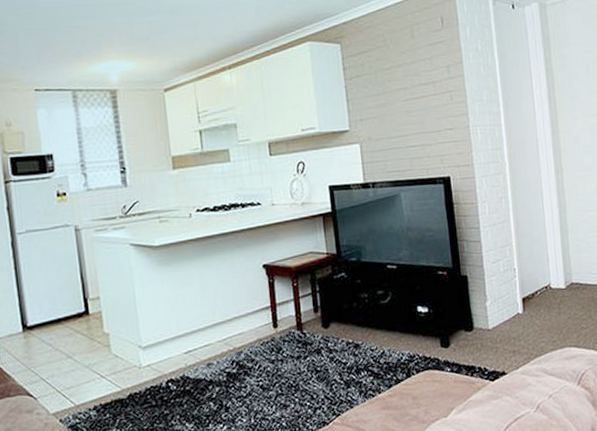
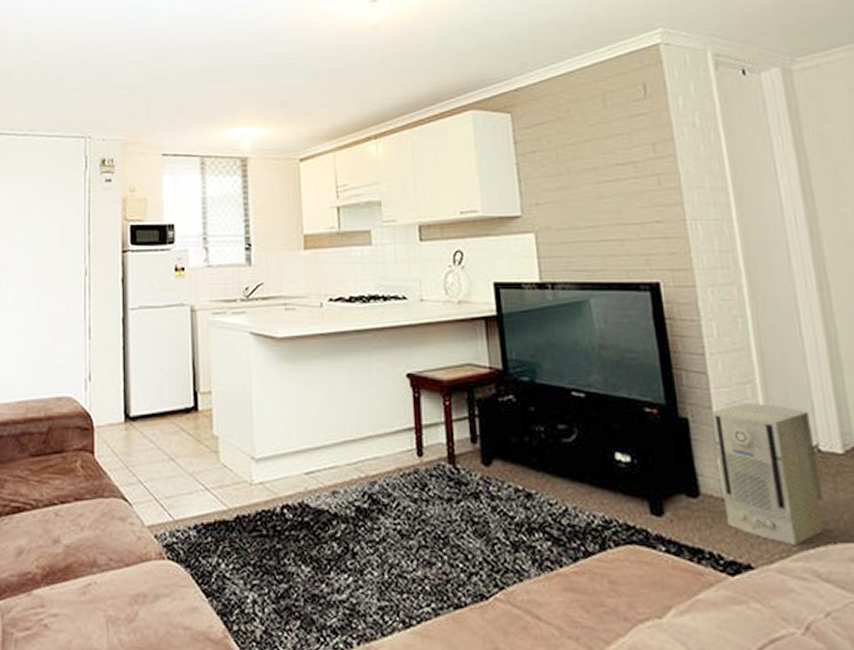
air purifier: none [483,259,551,355] -> present [712,402,823,545]

